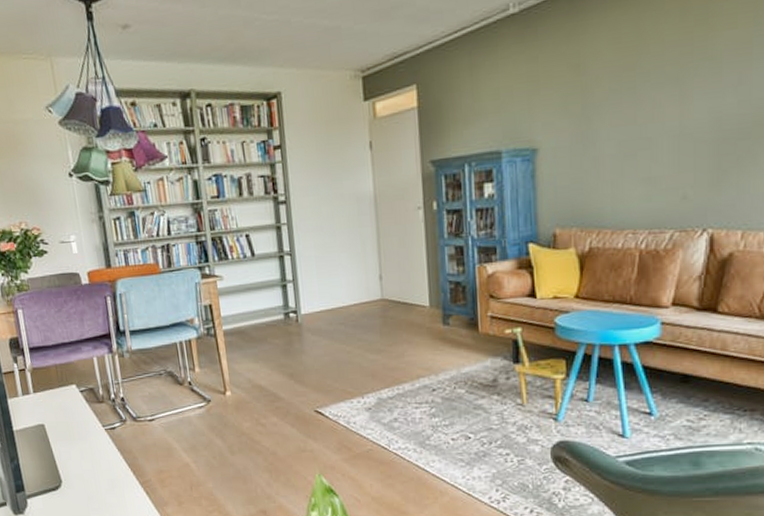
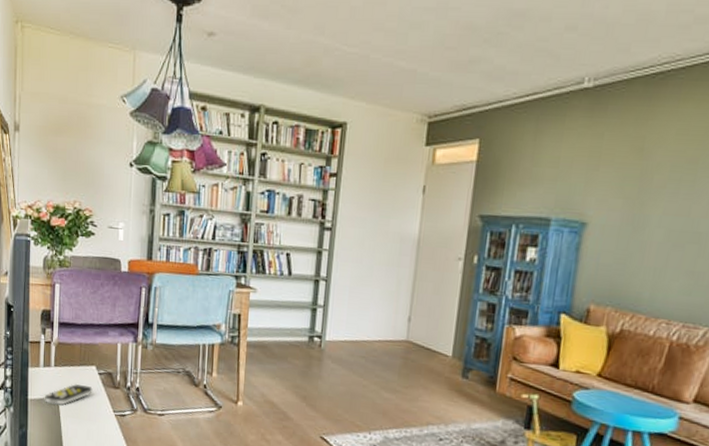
remote control: none [29,405,78,431] -> present [44,383,93,406]

